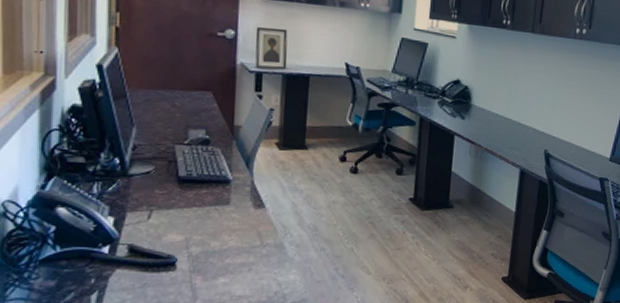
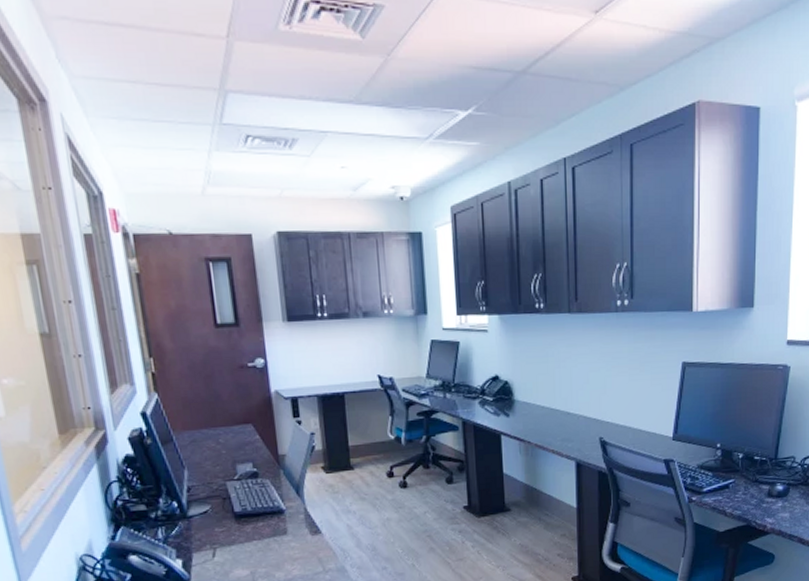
picture frame: present [255,27,288,70] -> none [284,349,321,394]

